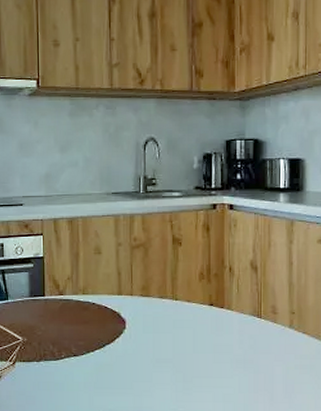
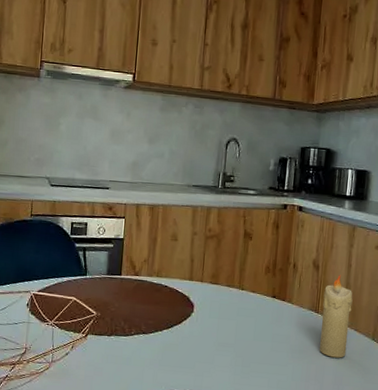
candle: none [265,275,298,364] -> present [320,275,353,358]

